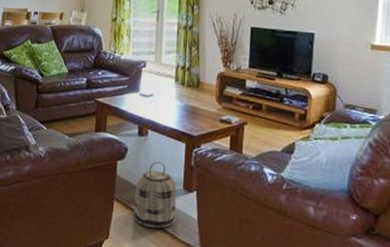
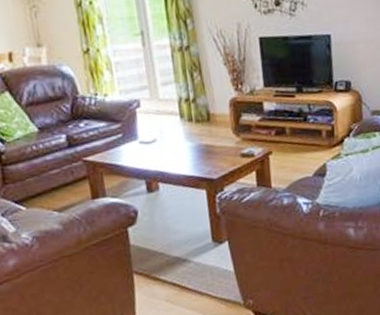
basket: present [133,162,177,229] -> none [156,217,211,295]

